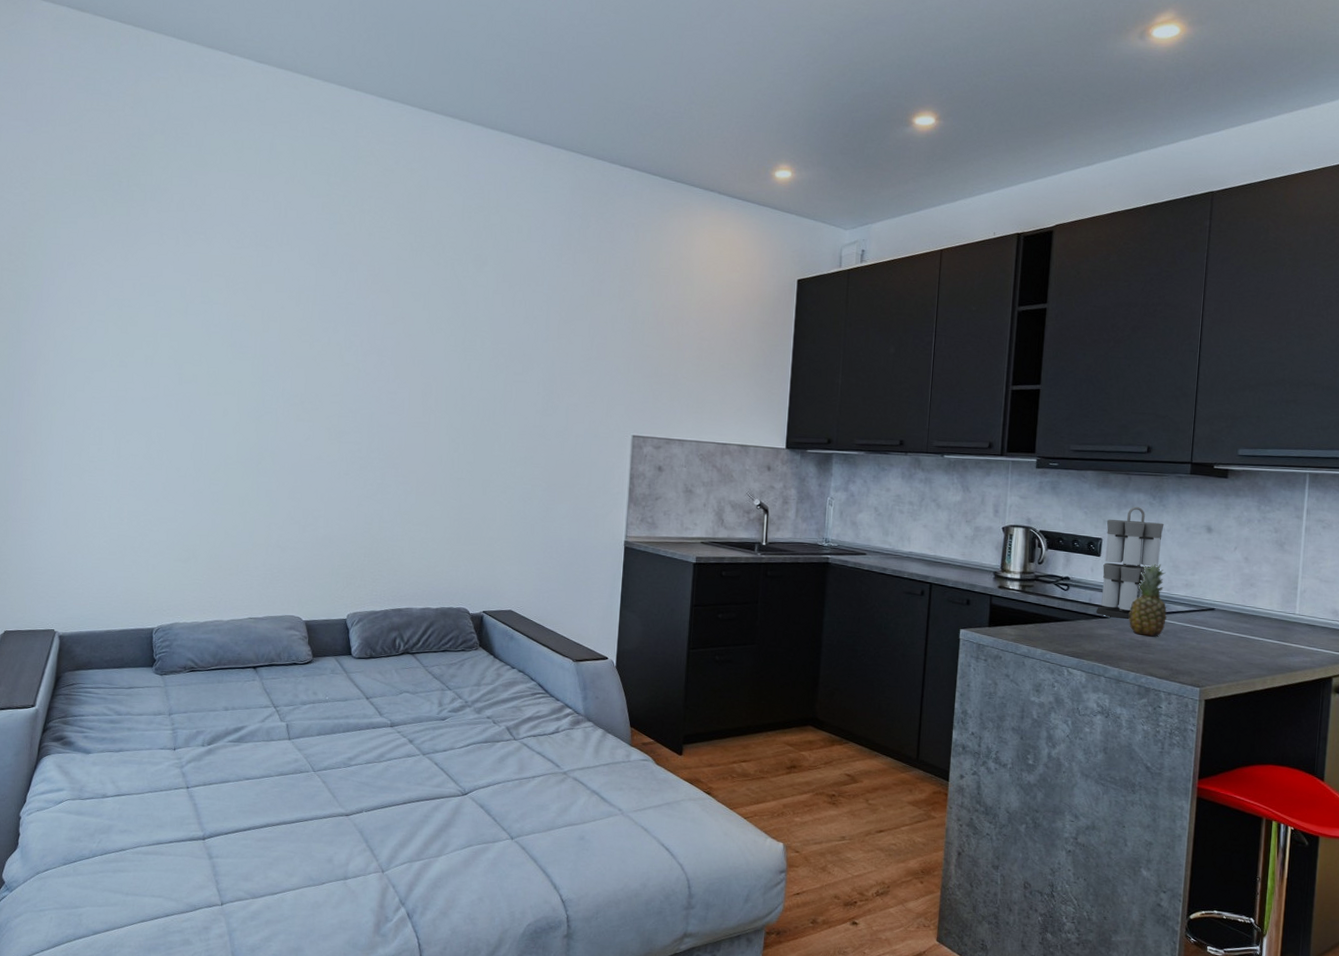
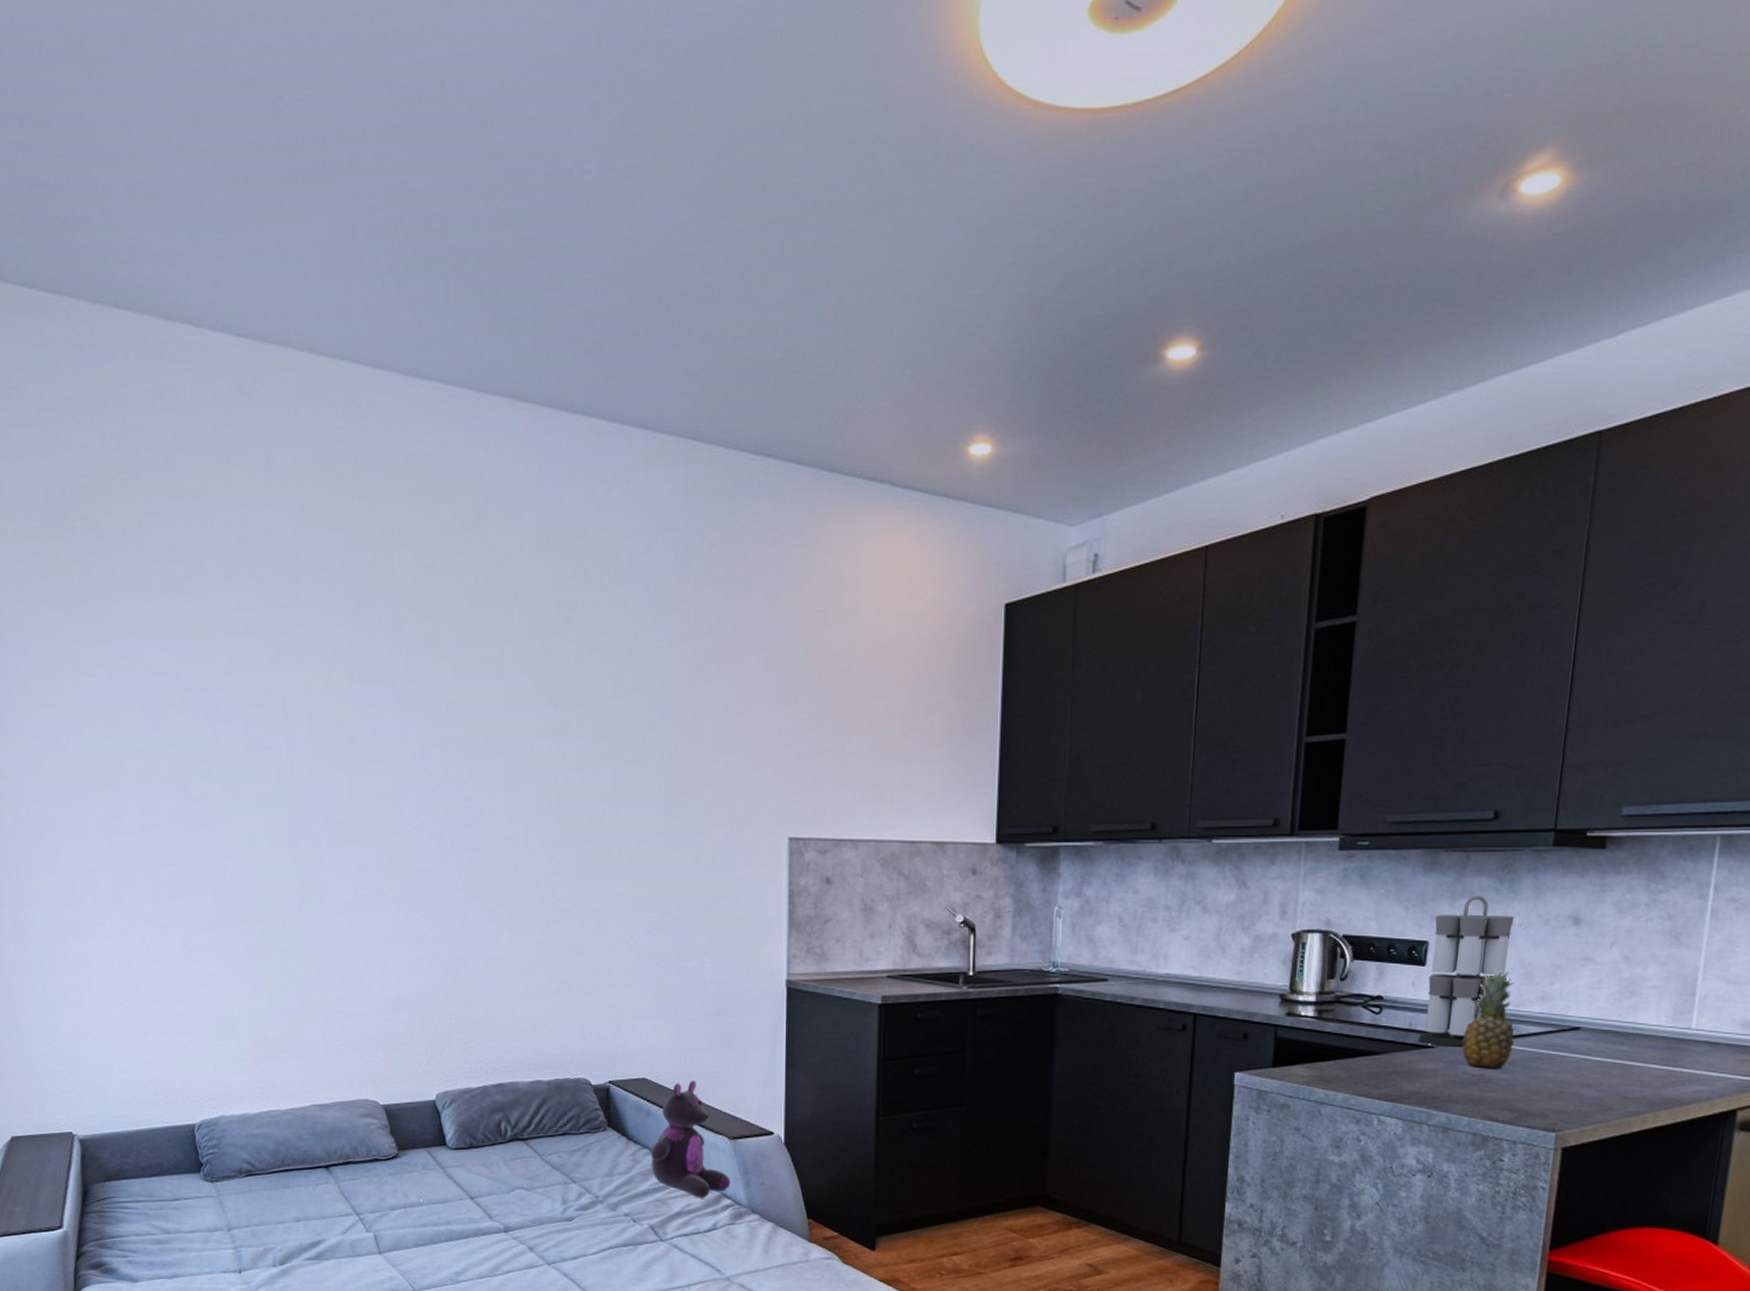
stuffed animal: none [511,614,572,707] -> present [651,1080,731,1198]

